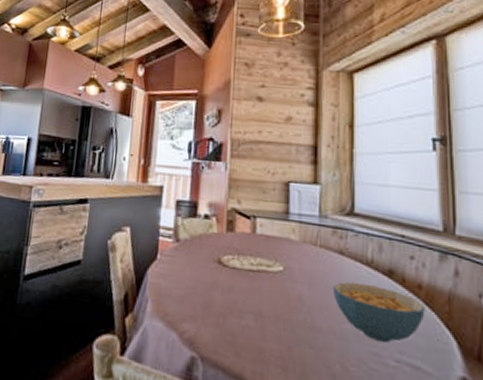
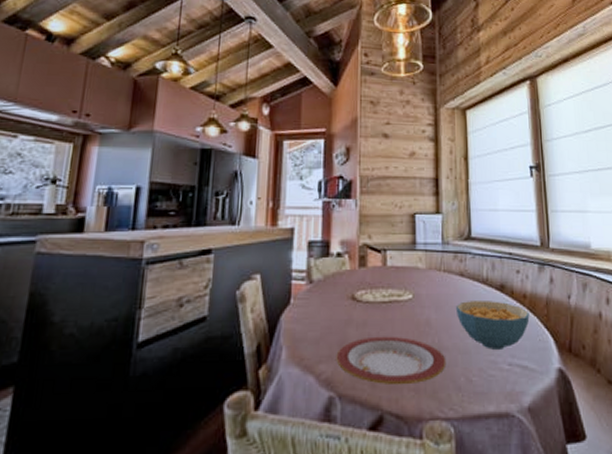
plate: none [199,303,320,361] -> present [336,336,446,385]

